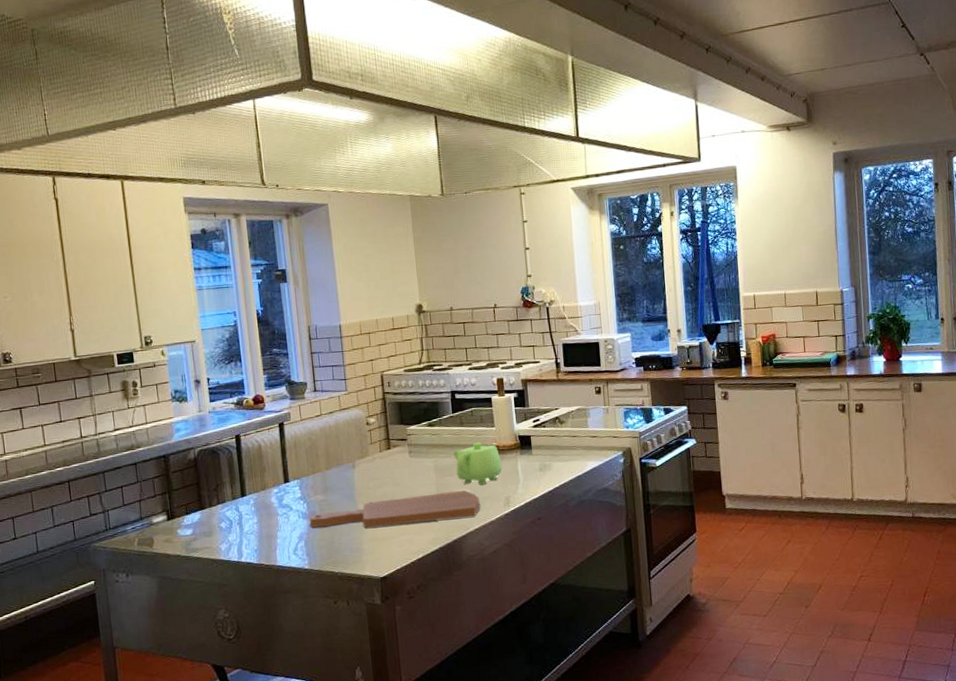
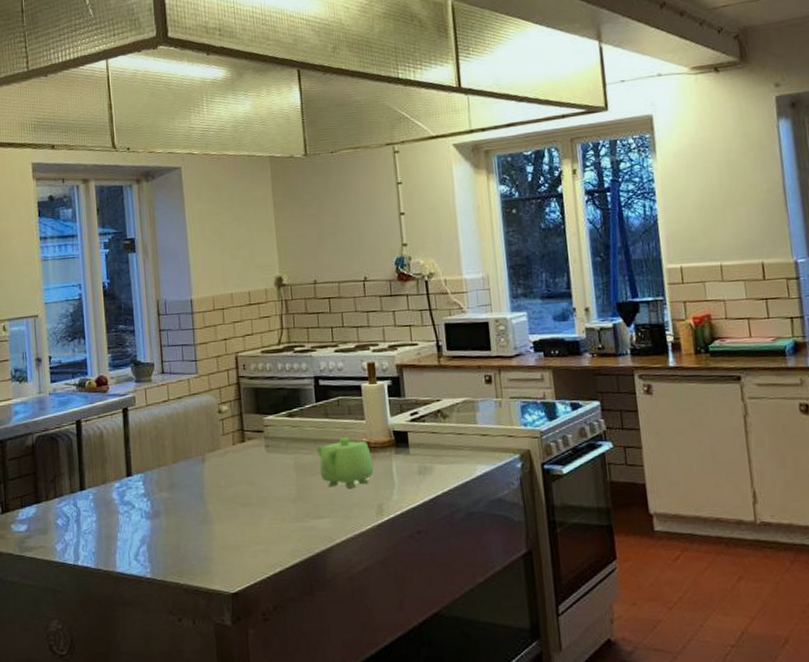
cutting board: present [309,490,480,528] -> none [152,494,348,533]

